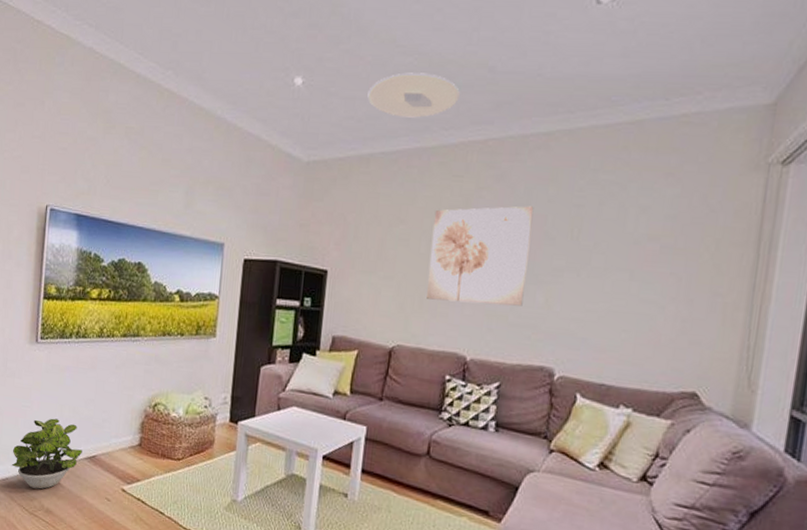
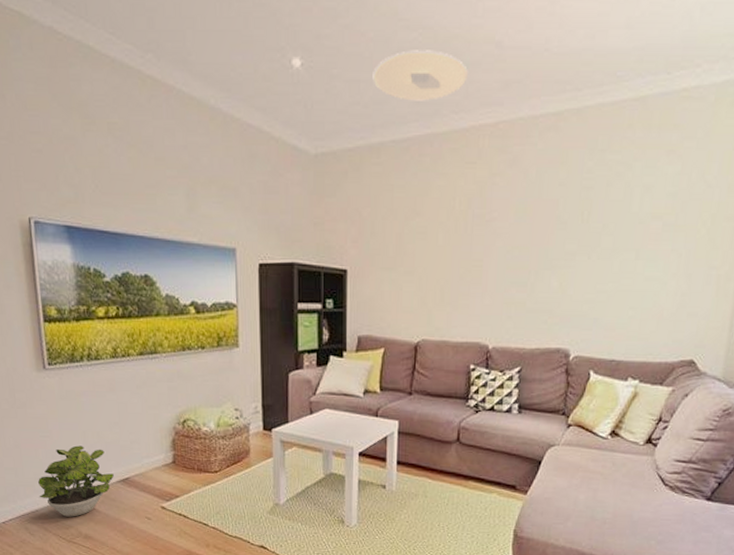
wall art: present [427,206,534,306] -> none [447,191,546,293]

